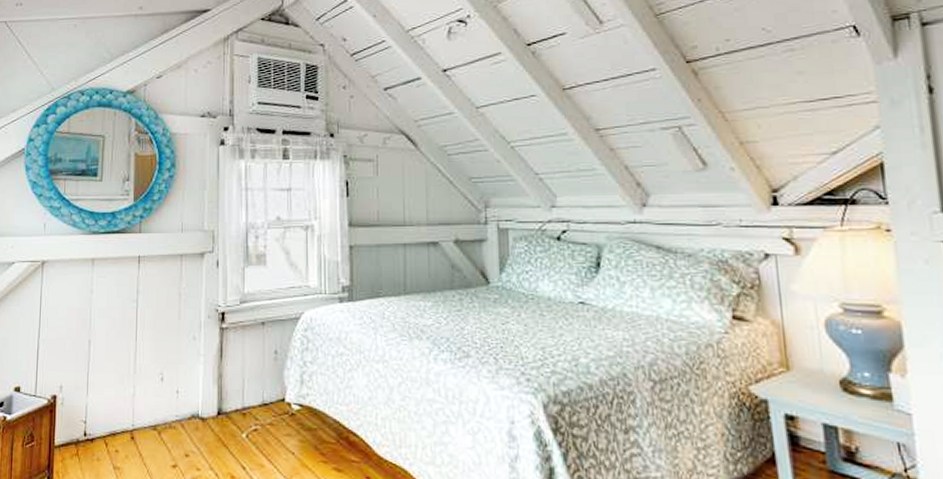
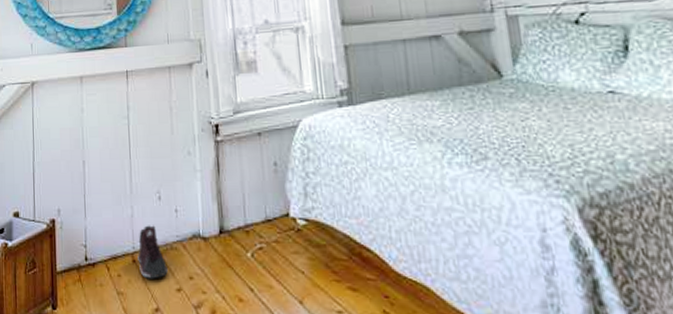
sneaker: none [136,404,165,456] -> present [137,225,168,279]

